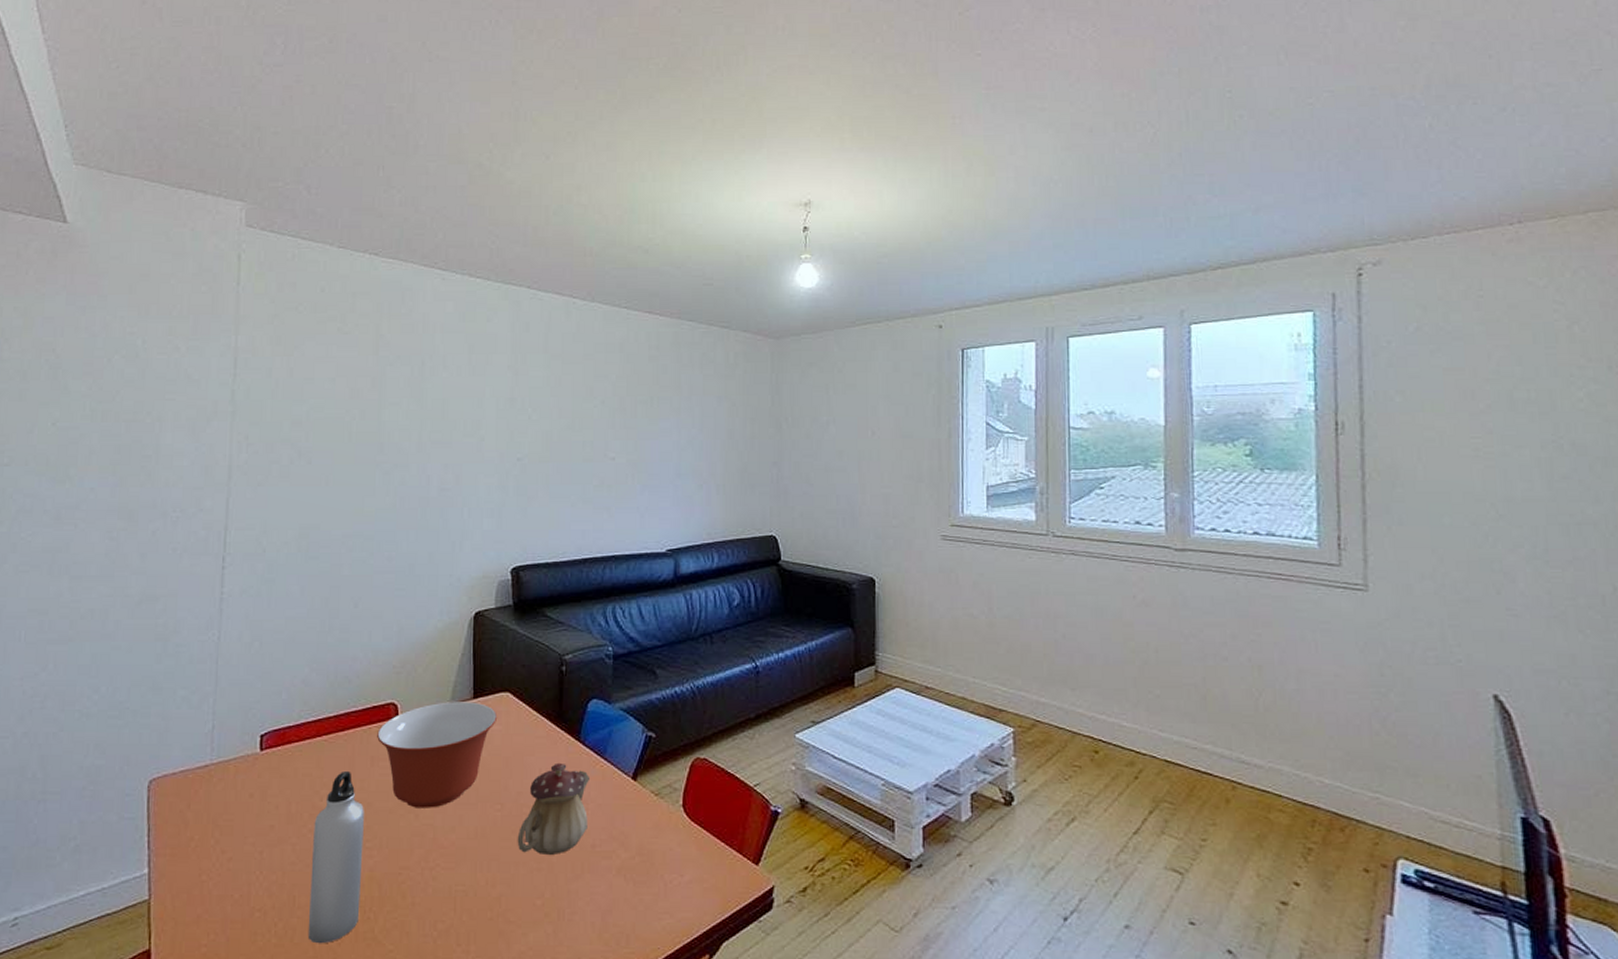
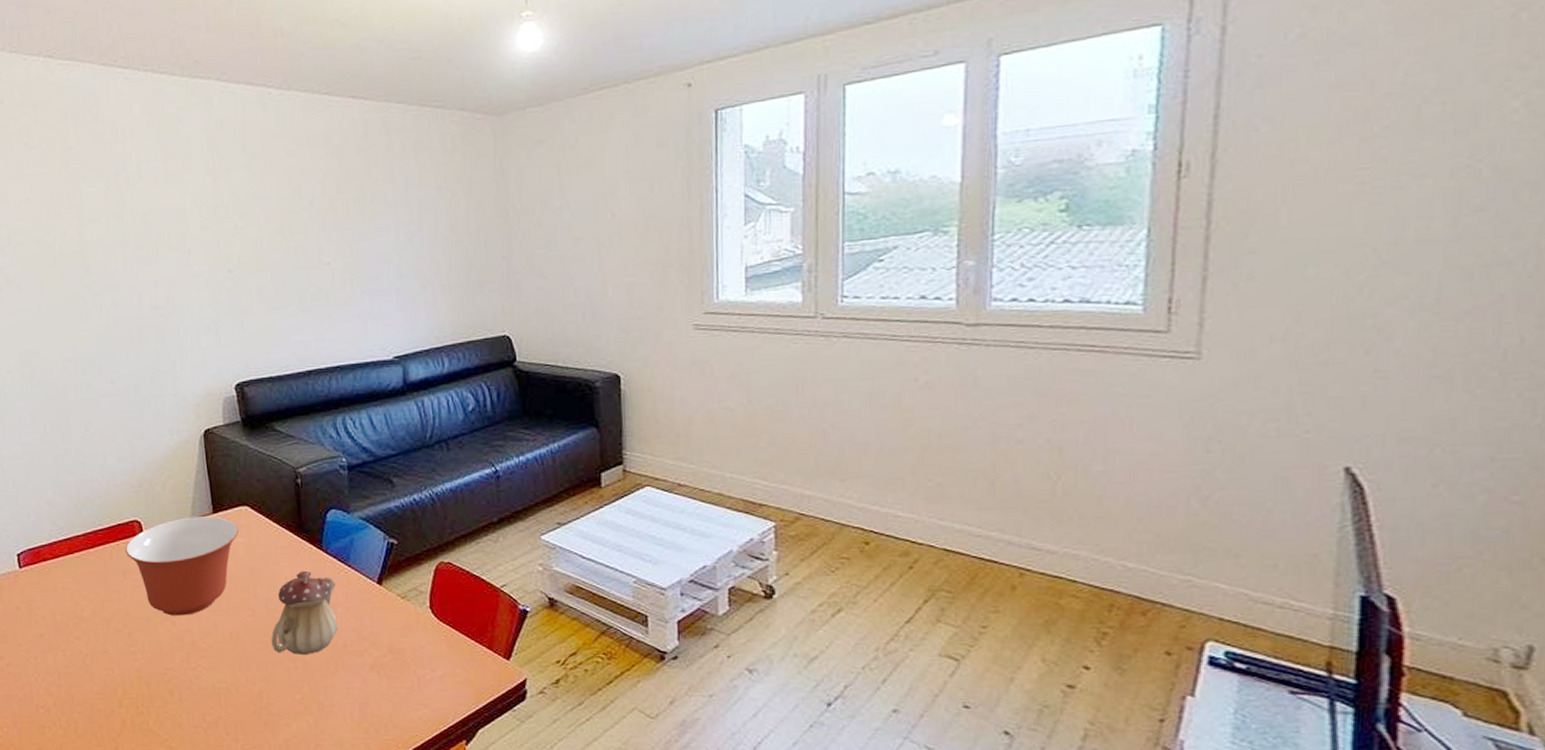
water bottle: present [307,770,364,944] -> none [79,583,133,735]

